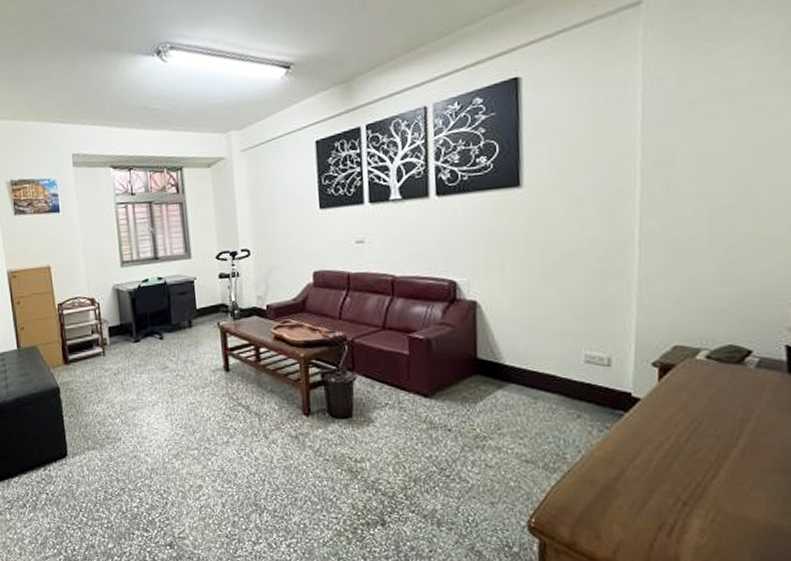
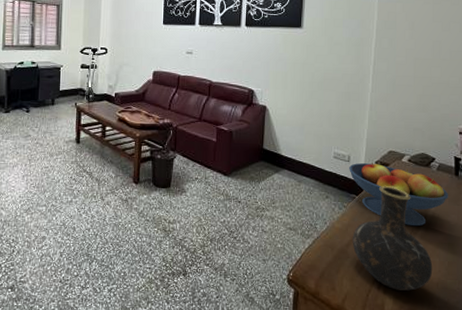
fruit bowl: none [610,365,778,449] -> present [349,163,448,227]
vase: none [622,396,757,538] -> present [352,186,433,291]

